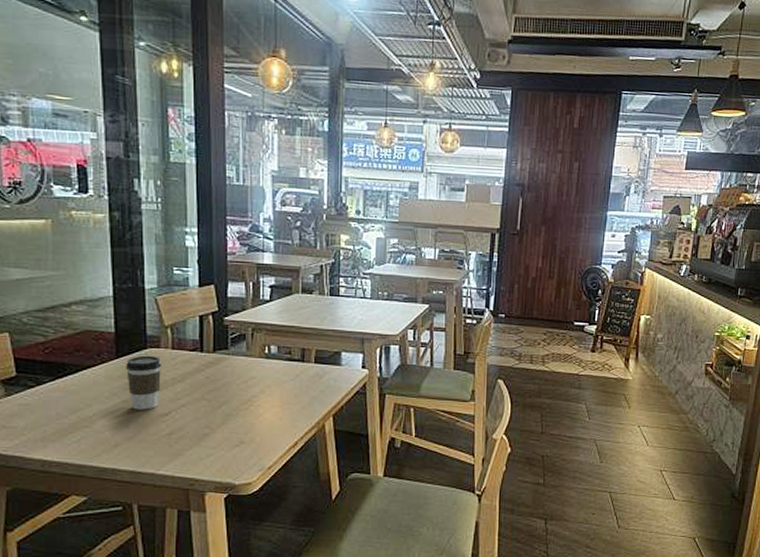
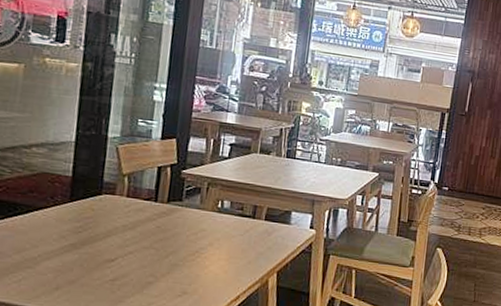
coffee cup: present [126,355,161,410] -> none [77,200,114,255]

